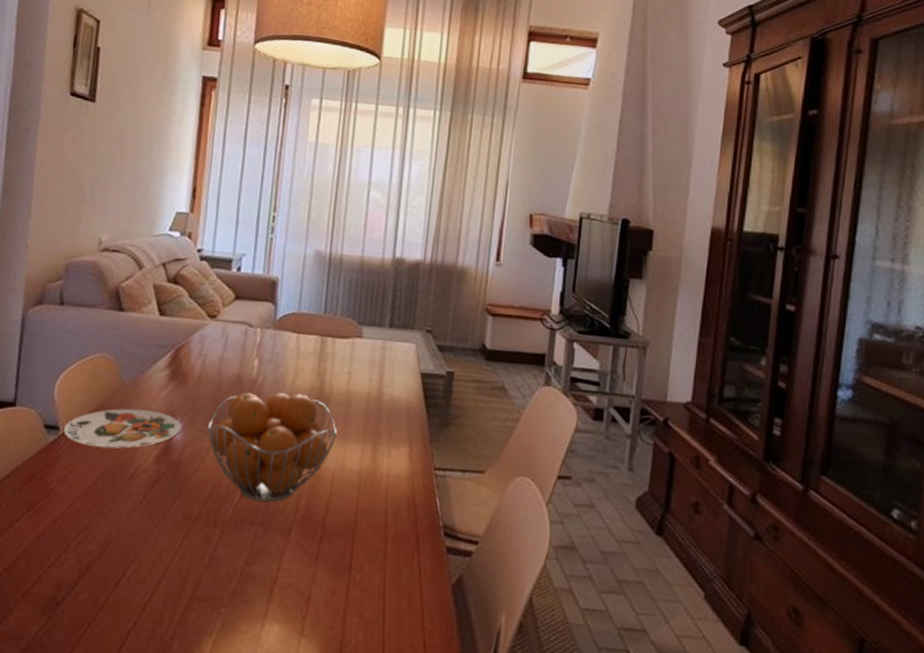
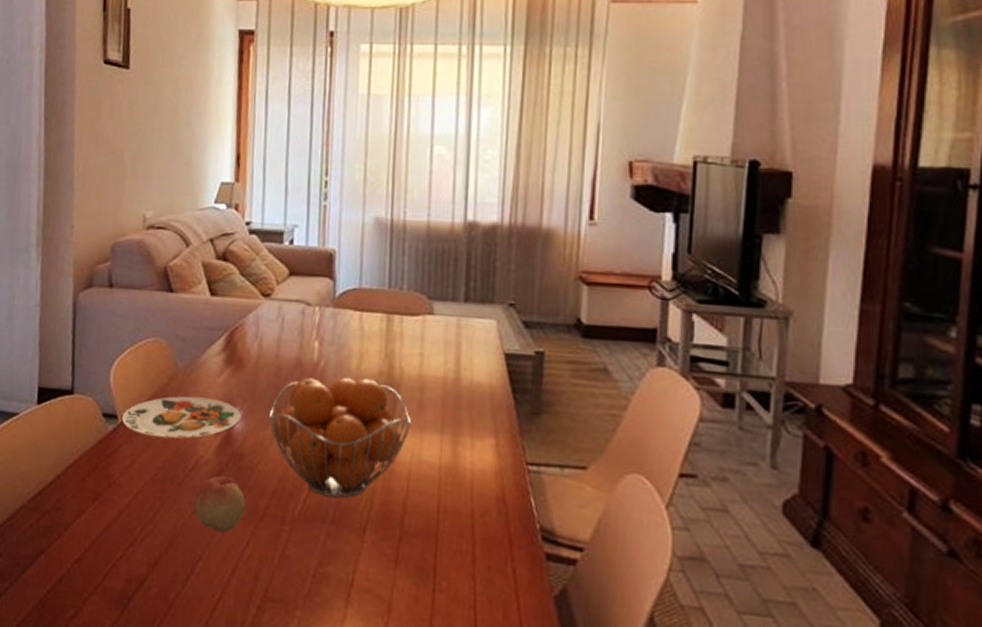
fruit: none [129,483,180,537] -> present [194,475,245,533]

